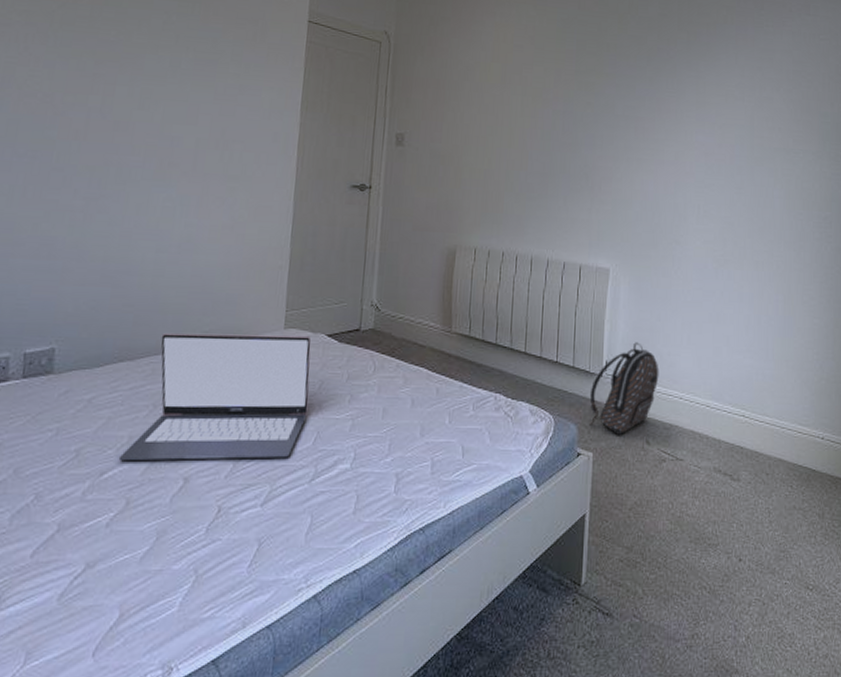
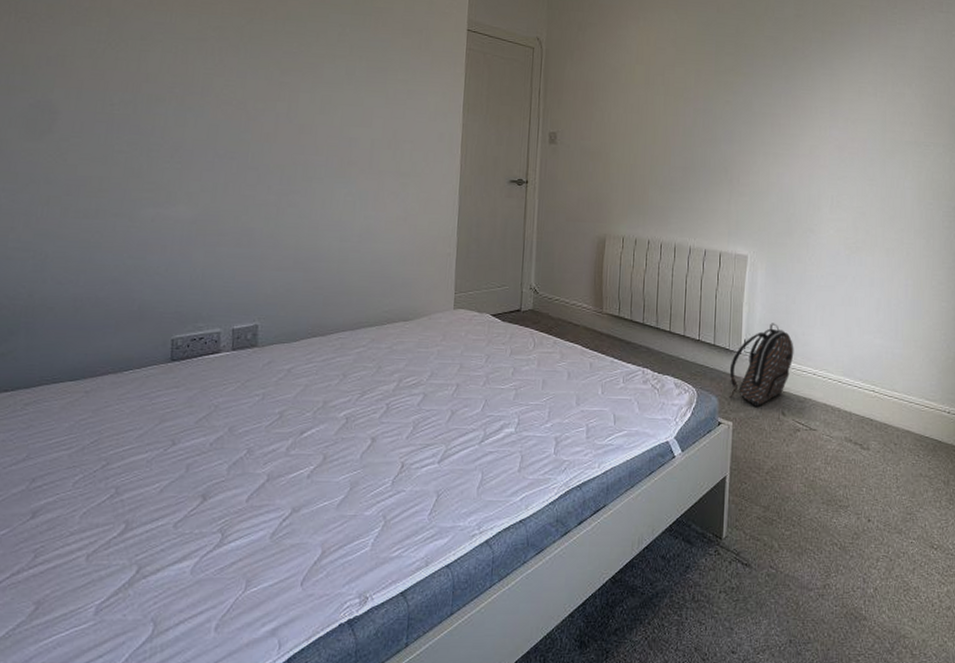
laptop: present [118,333,312,462] -> none [315,312,478,423]

